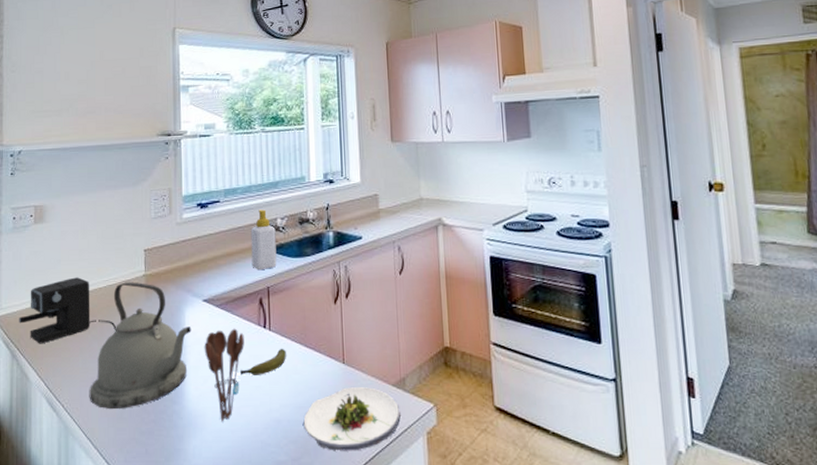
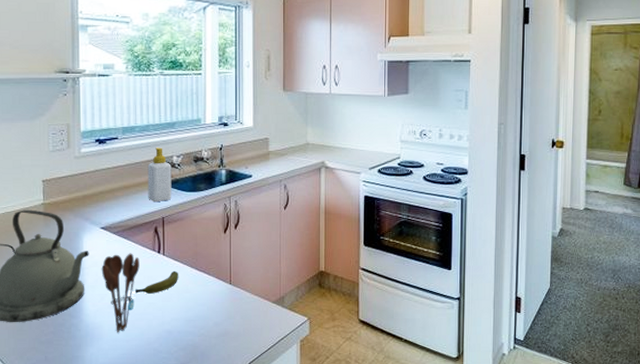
salad plate: present [303,387,402,451] -> none [192,304,280,356]

